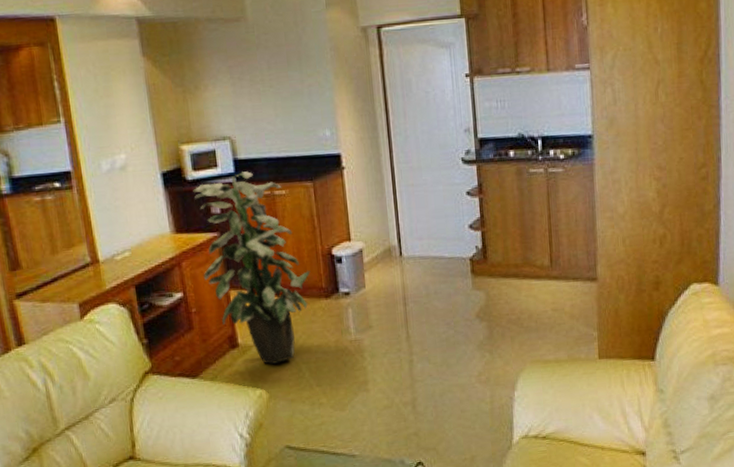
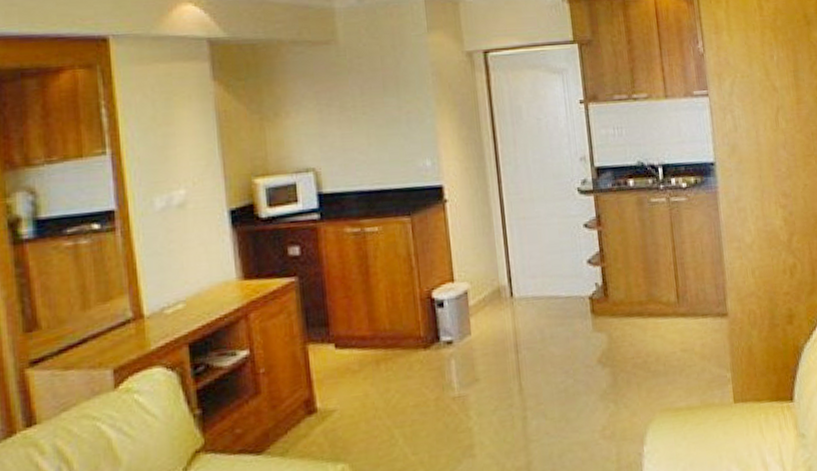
indoor plant: present [193,171,311,364] -> none [267,206,407,432]

